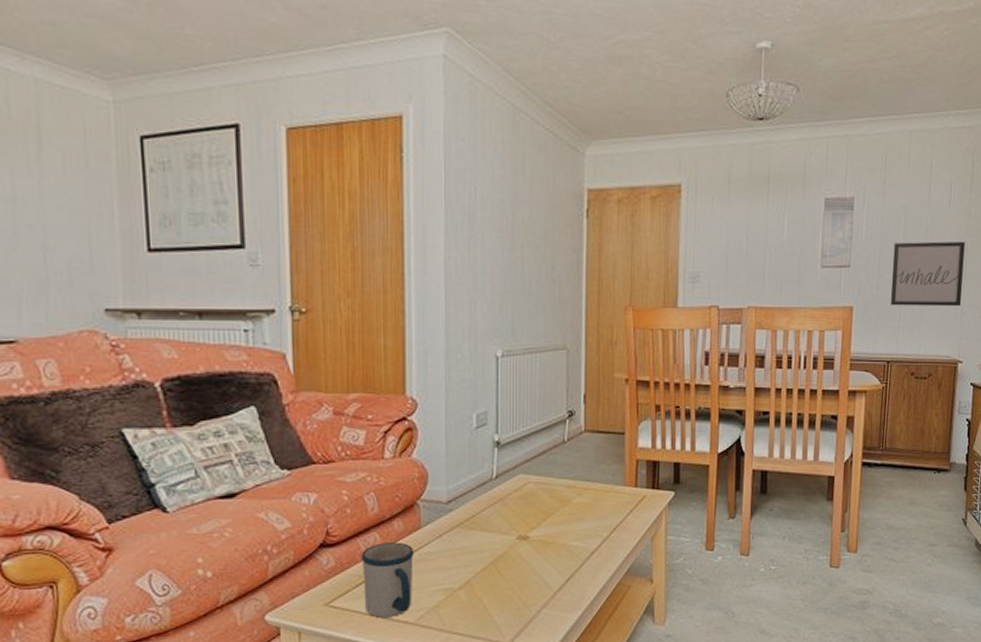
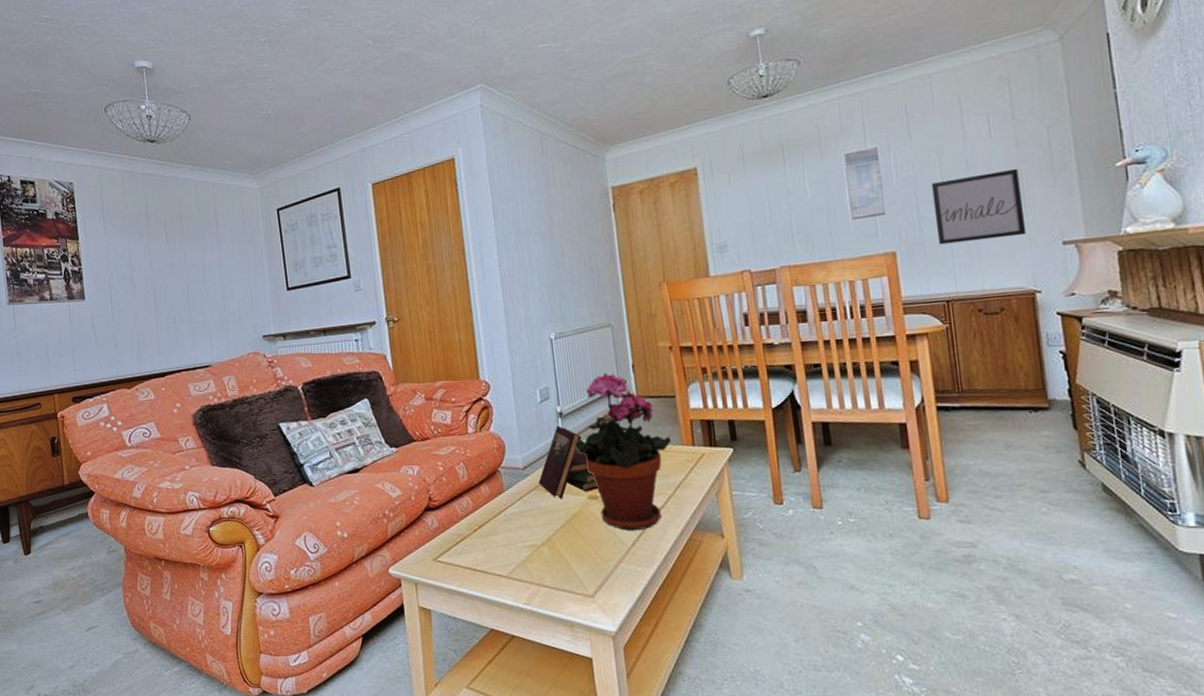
mug: present [361,542,414,618] -> none [458,504,504,571]
book: none [463,456,530,539] -> present [538,425,598,499]
potted plant: none [509,400,614,574] -> present [574,372,671,530]

